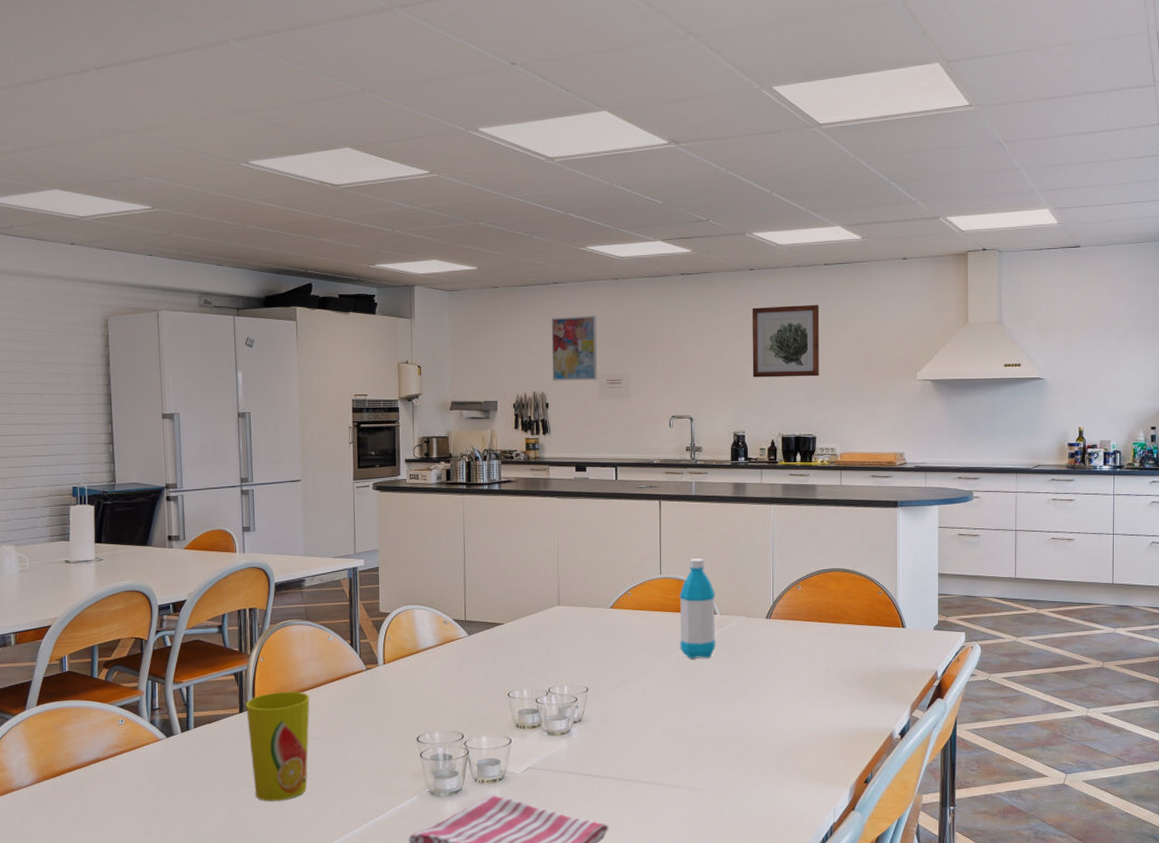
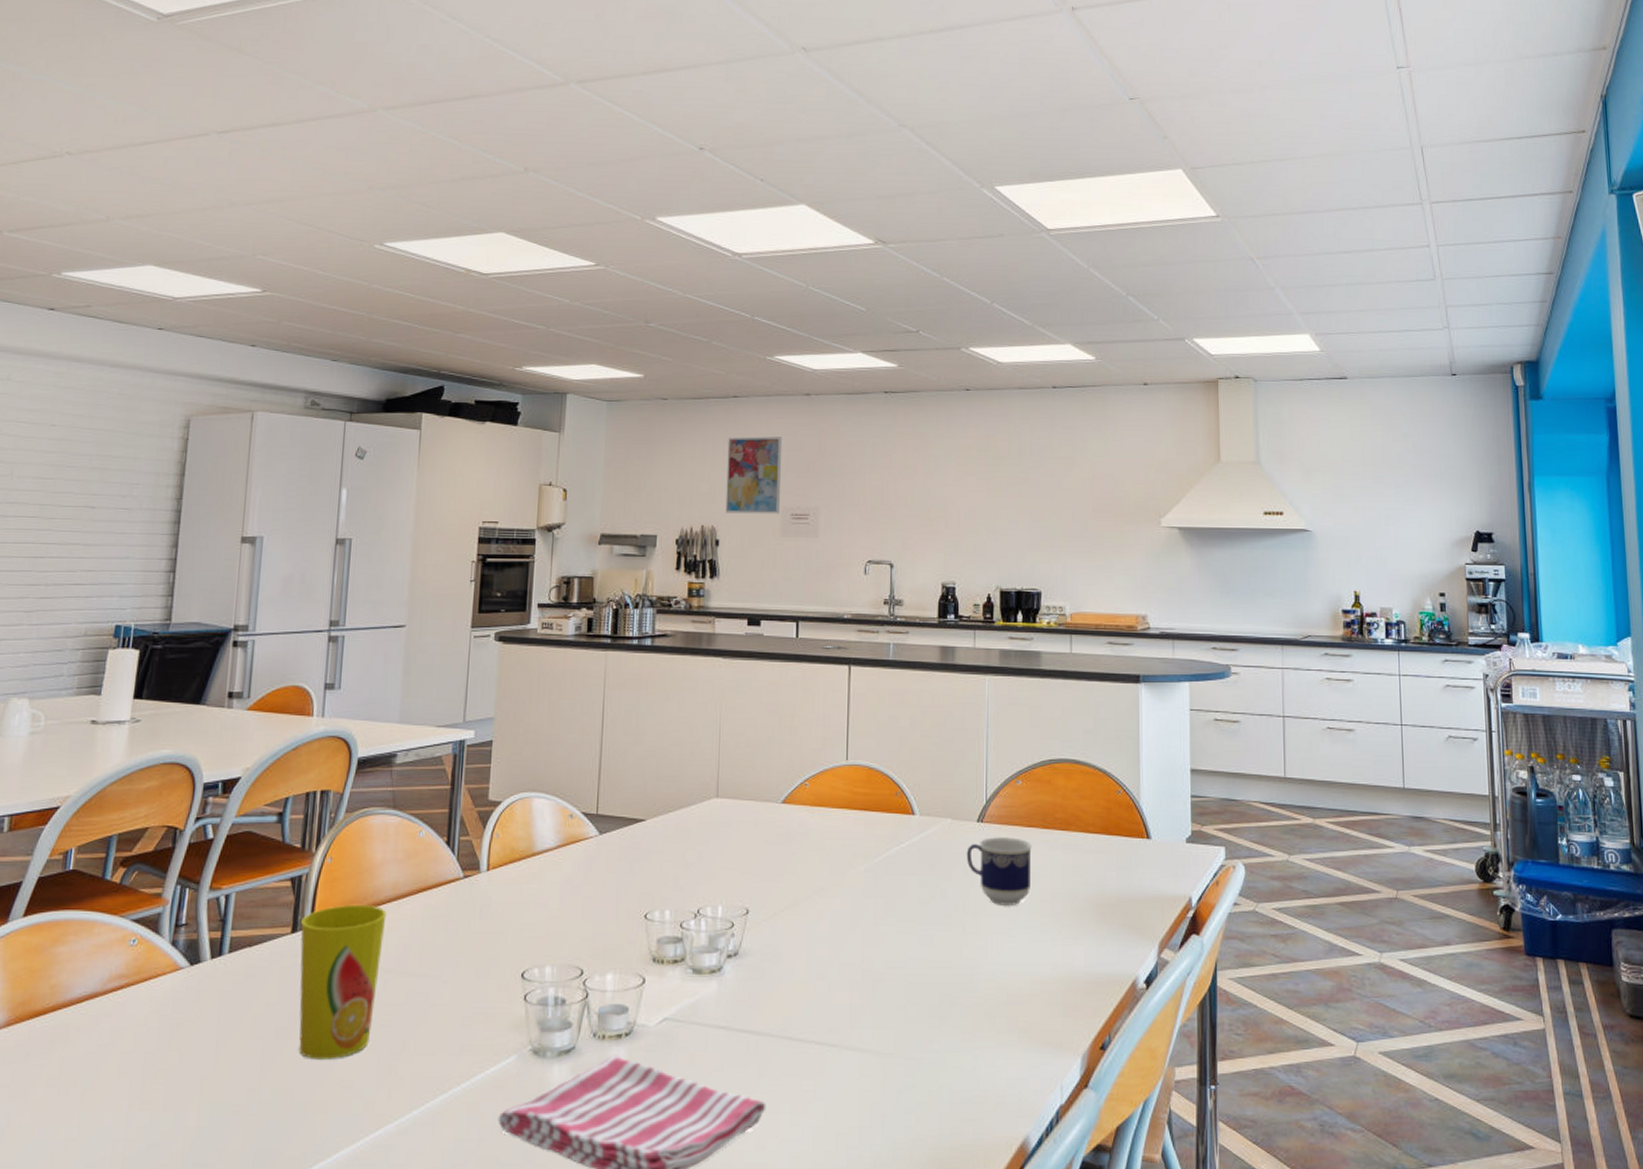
water bottle: present [679,558,716,659] -> none [868,741,914,874]
wall art: present [752,304,820,378] -> none [966,433,1047,519]
cup: none [757,629,810,680] -> present [966,837,1032,905]

